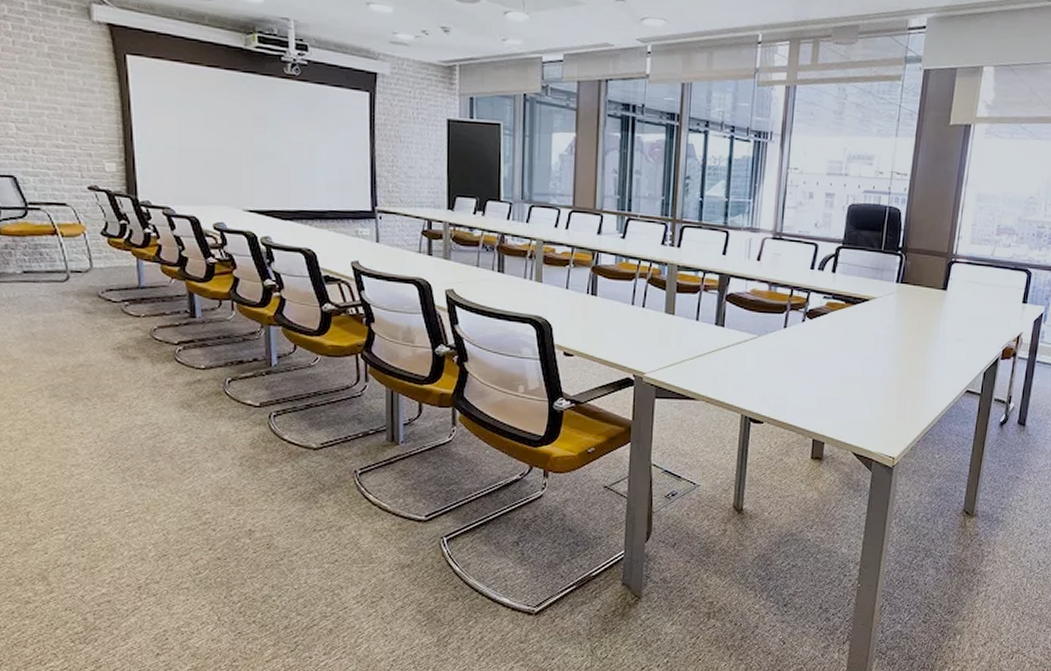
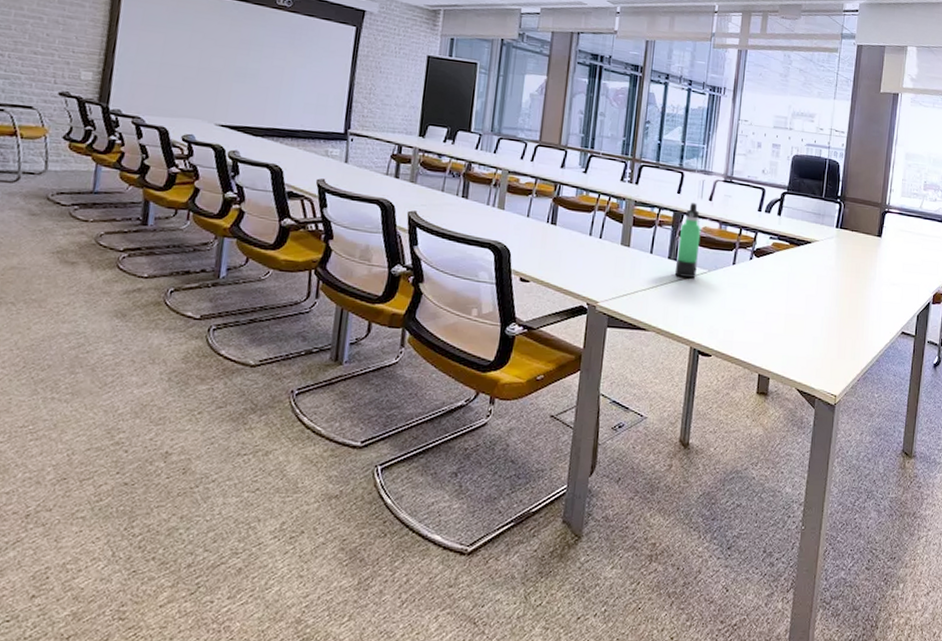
thermos bottle: none [722,264,749,344] -> present [674,203,701,278]

